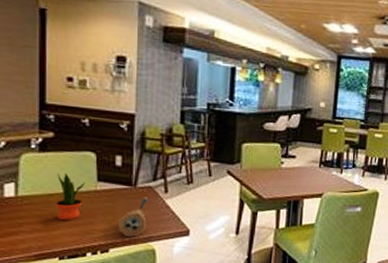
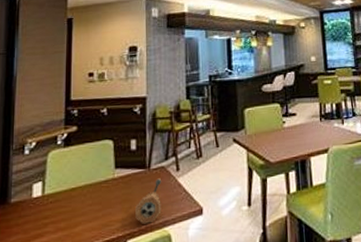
potted plant: present [56,173,85,221] -> none [78,164,104,215]

